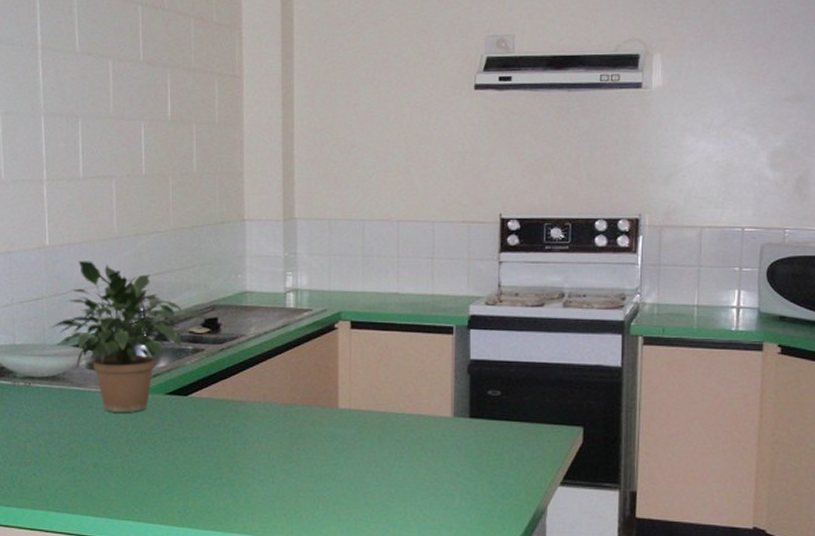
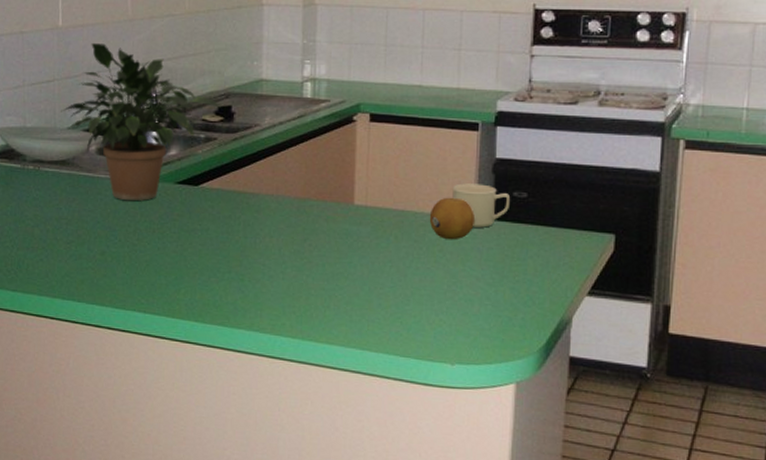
fruit: none [410,398,454,439] -> present [429,197,476,240]
mug: none [431,384,486,426] -> present [452,183,511,228]

